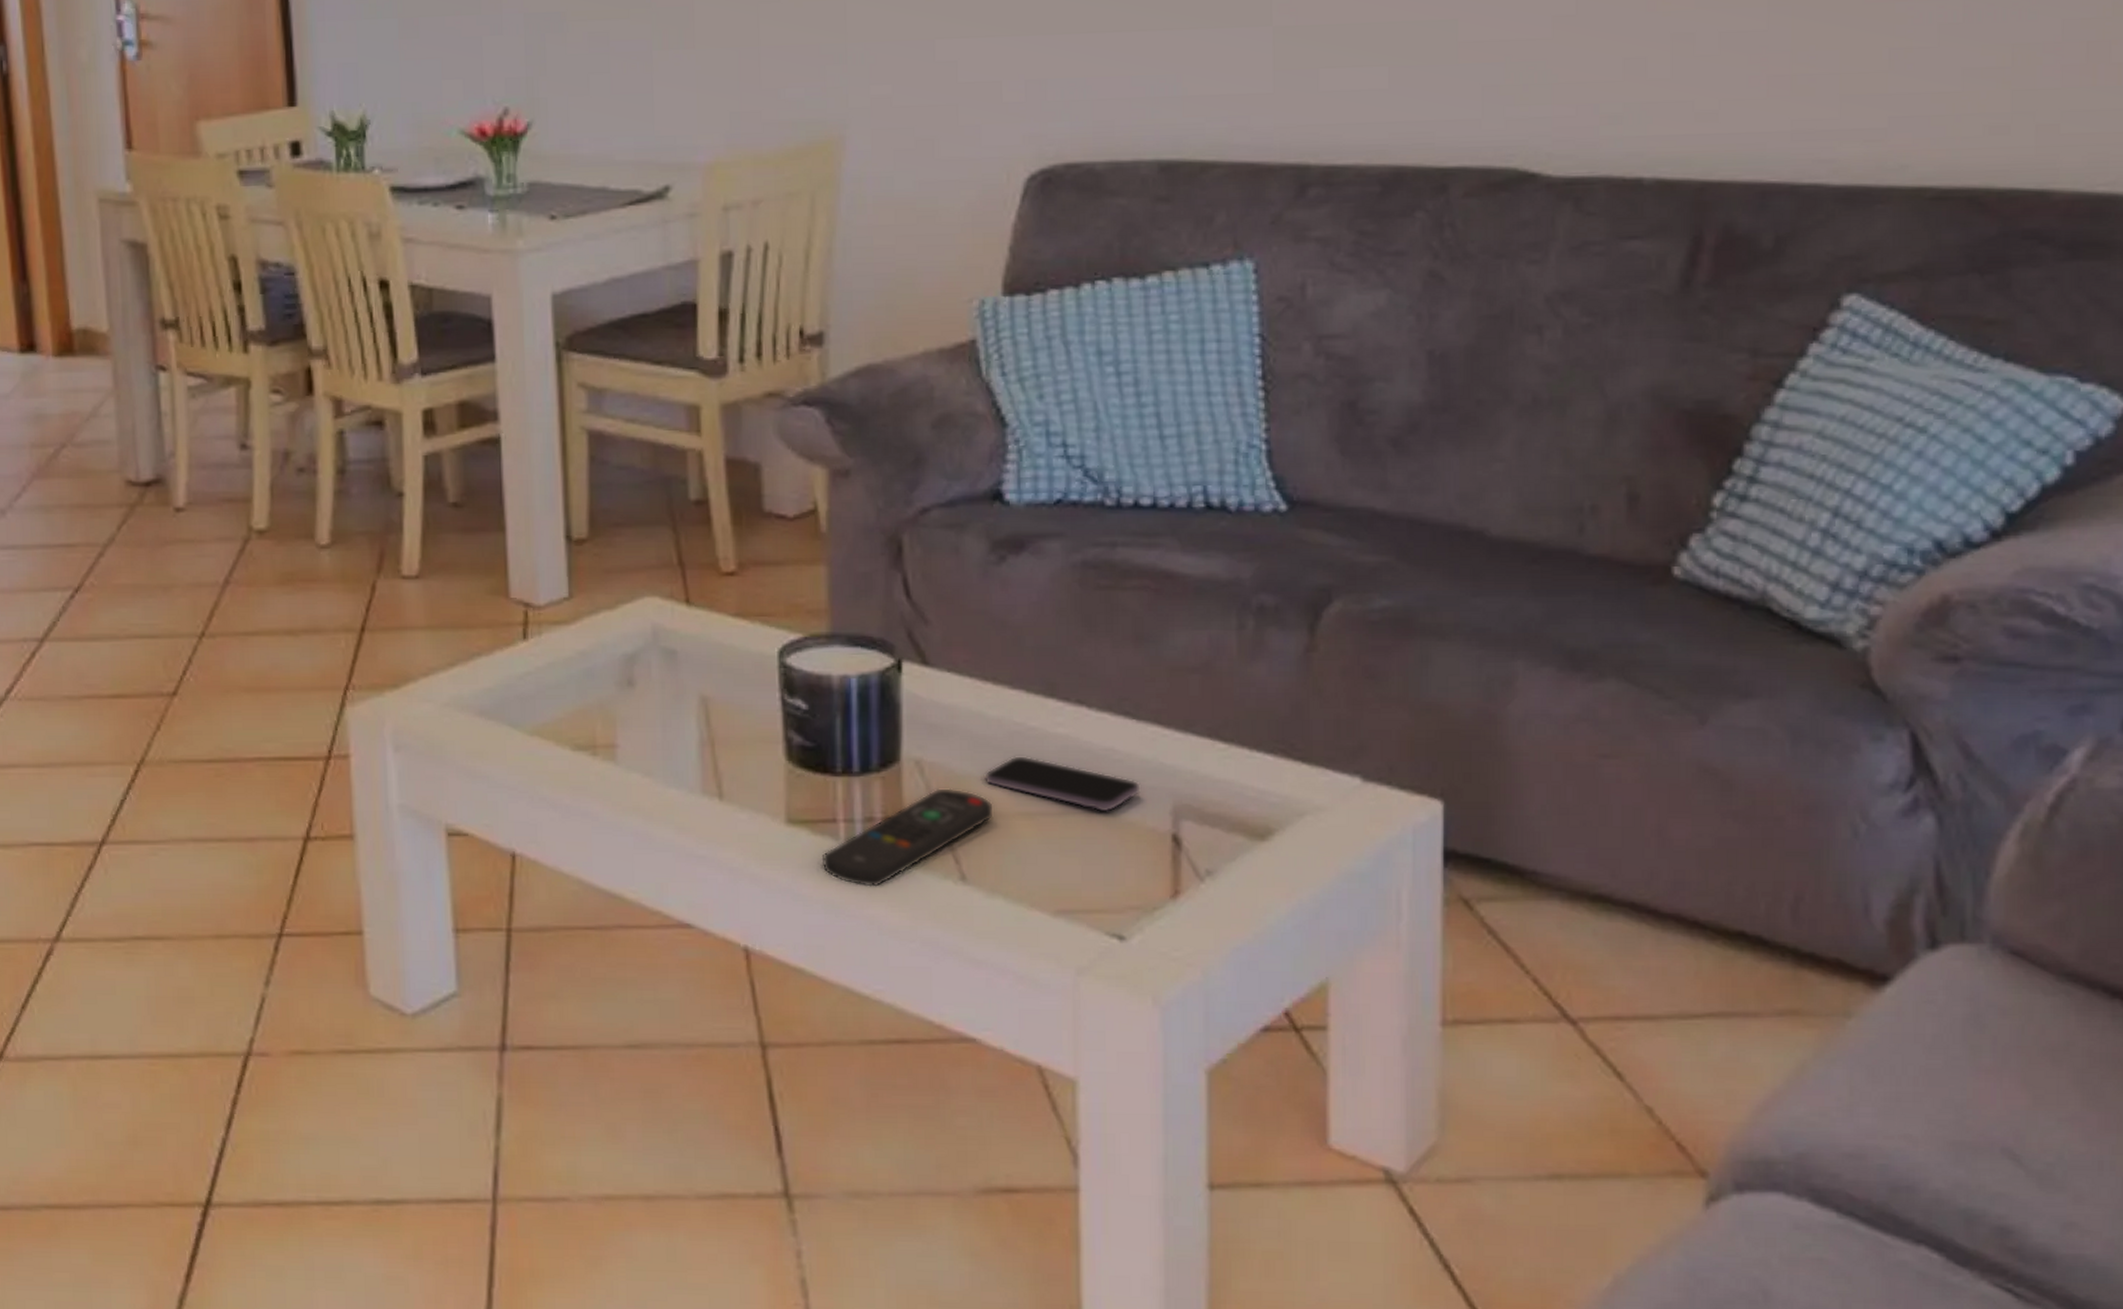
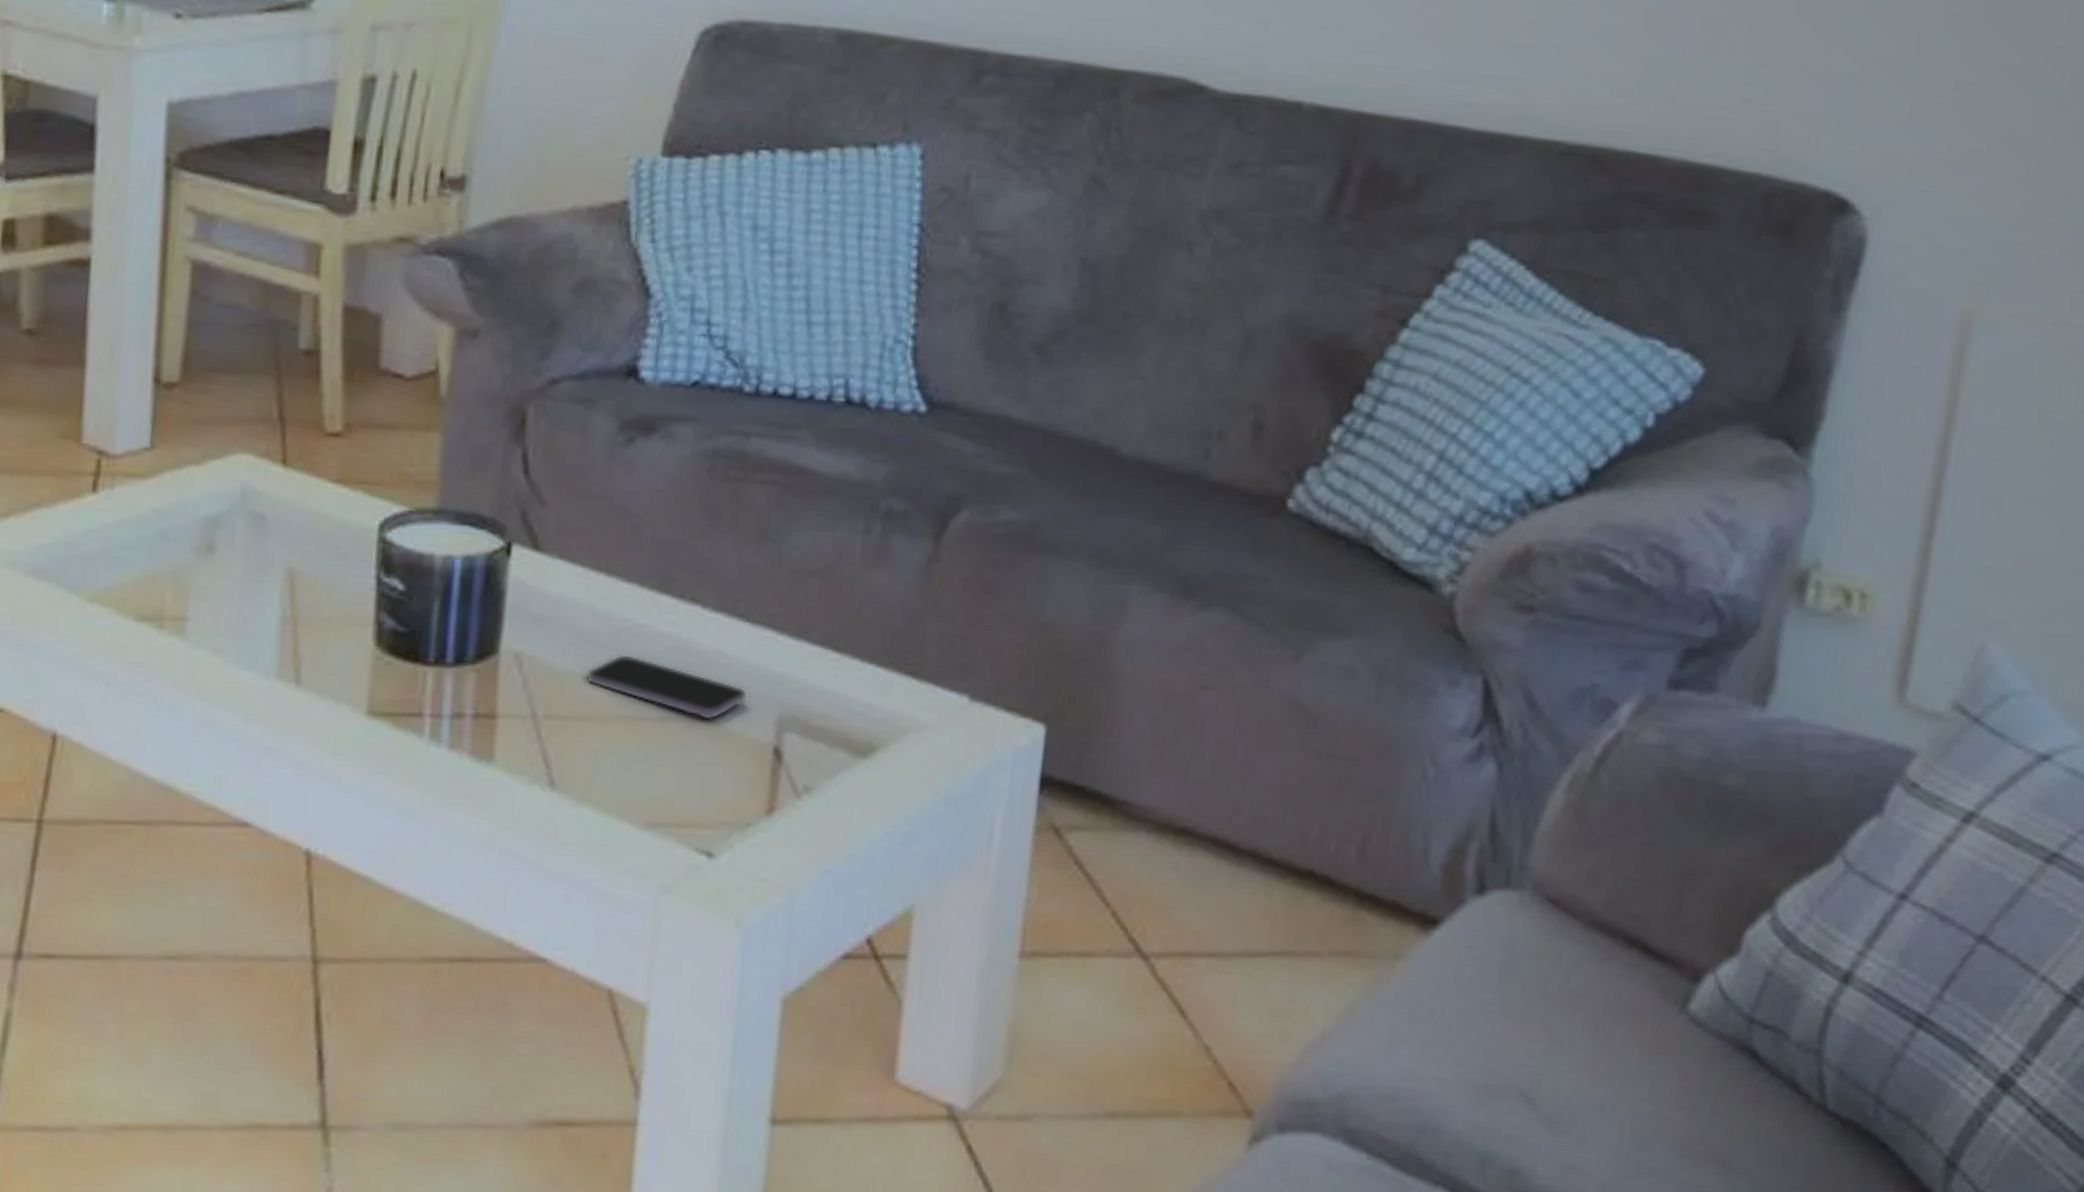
remote control: present [821,788,995,887] -> none [401,685,593,790]

